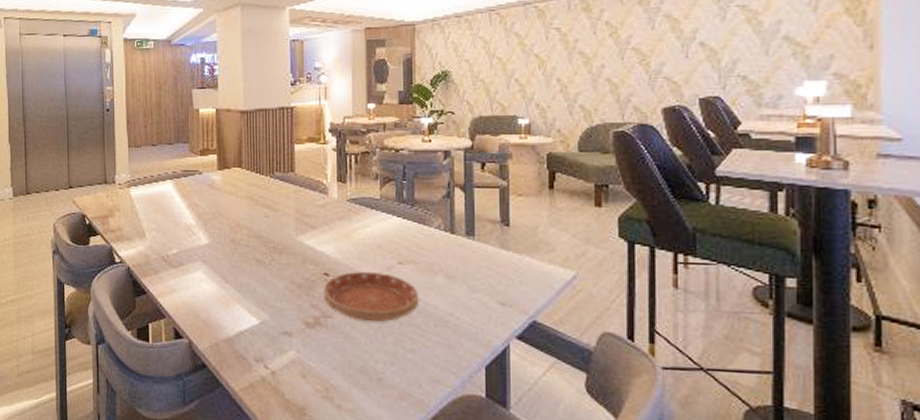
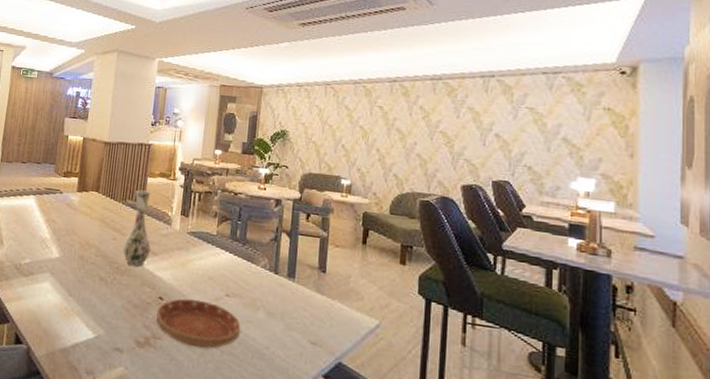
vase: none [277,159,308,243] -> present [122,189,151,267]

